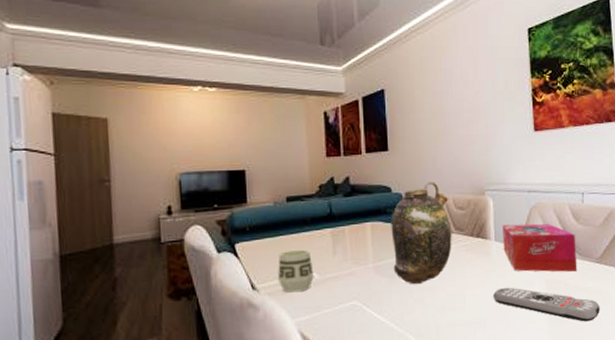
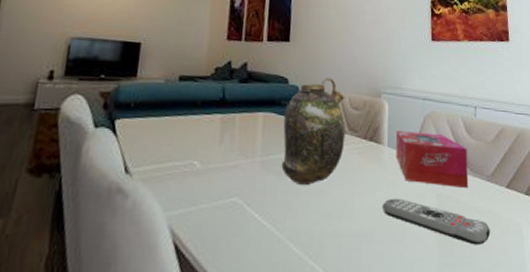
cup: present [278,249,314,293] -> none [156,133,196,181]

